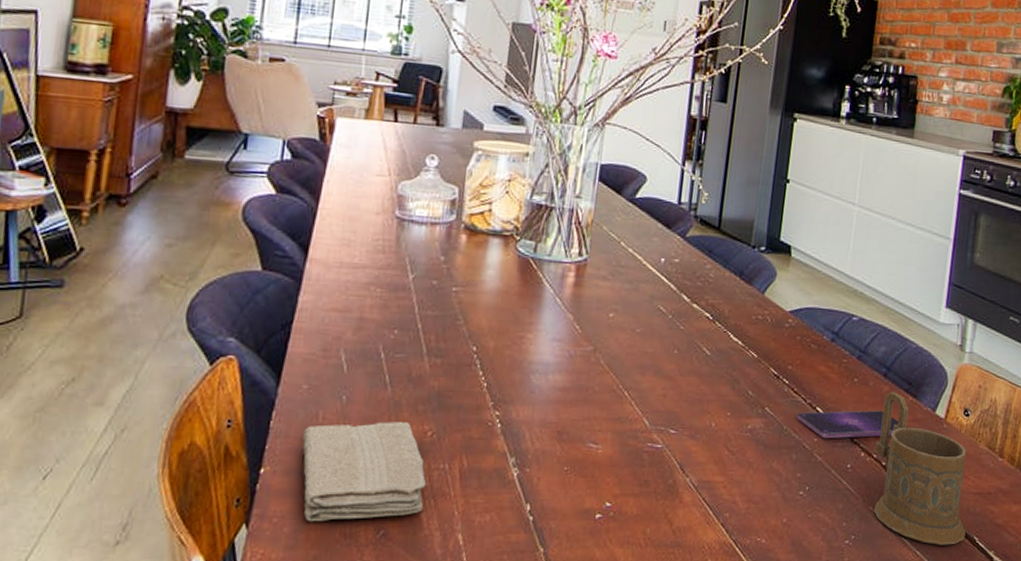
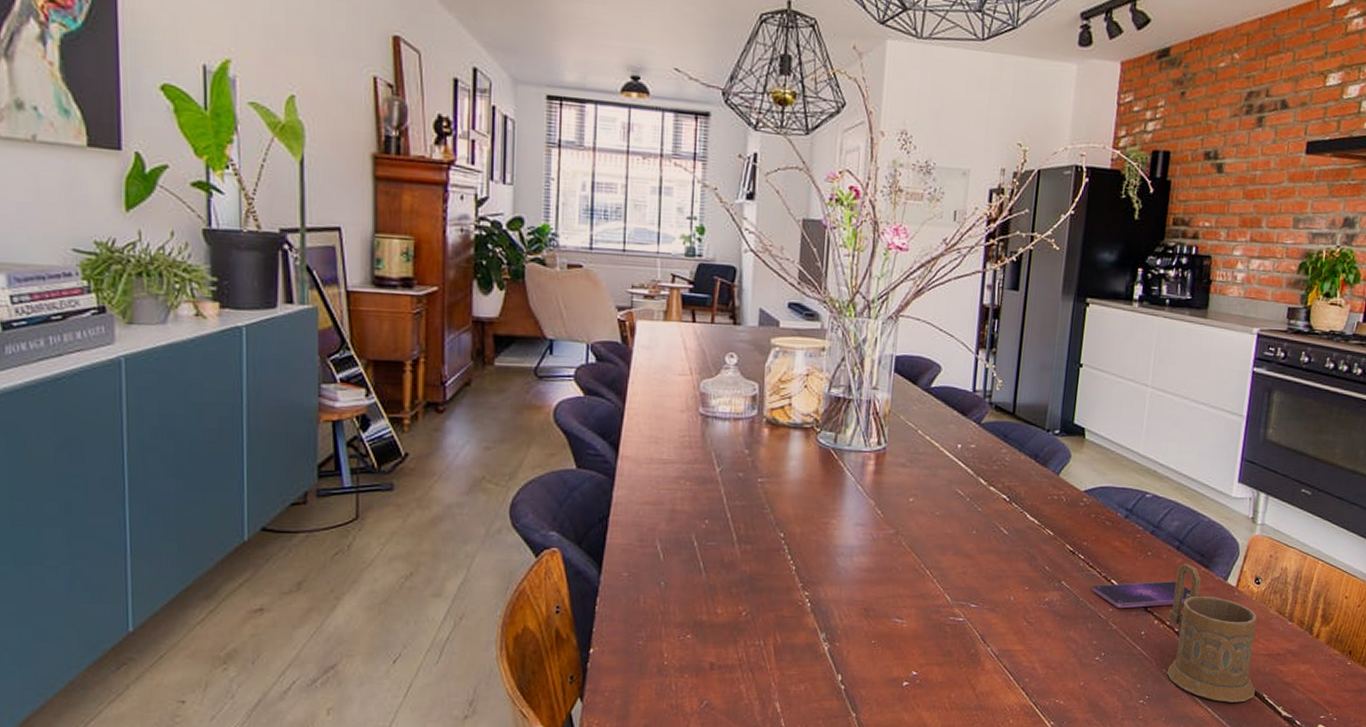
washcloth: present [302,421,427,522] -> none [626,604,744,695]

